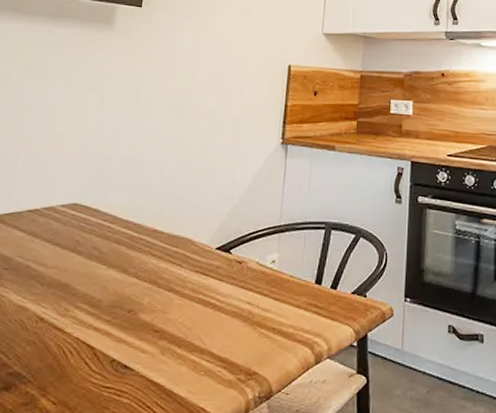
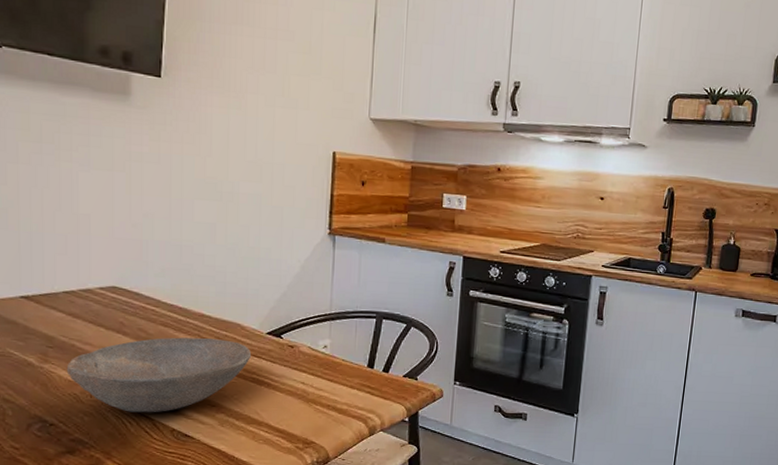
bowl: none [17,255,199,341] -> present [66,337,251,413]

